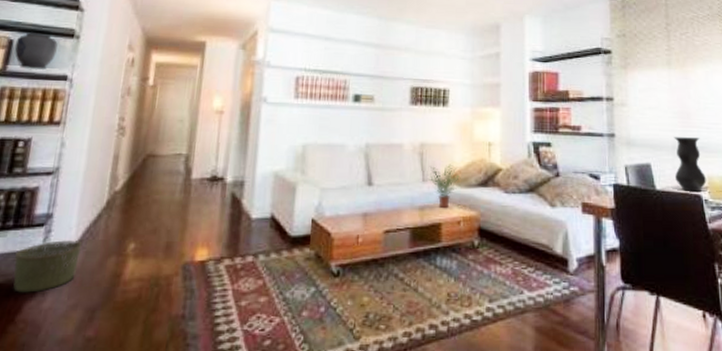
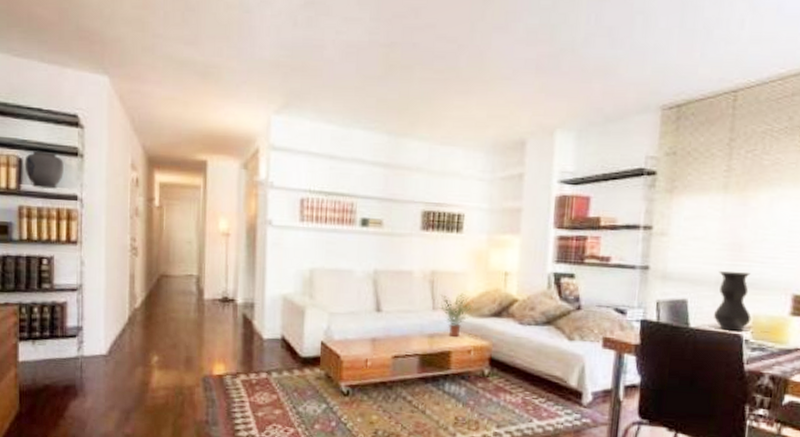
basket: present [13,239,83,293] -> none [55,350,112,394]

